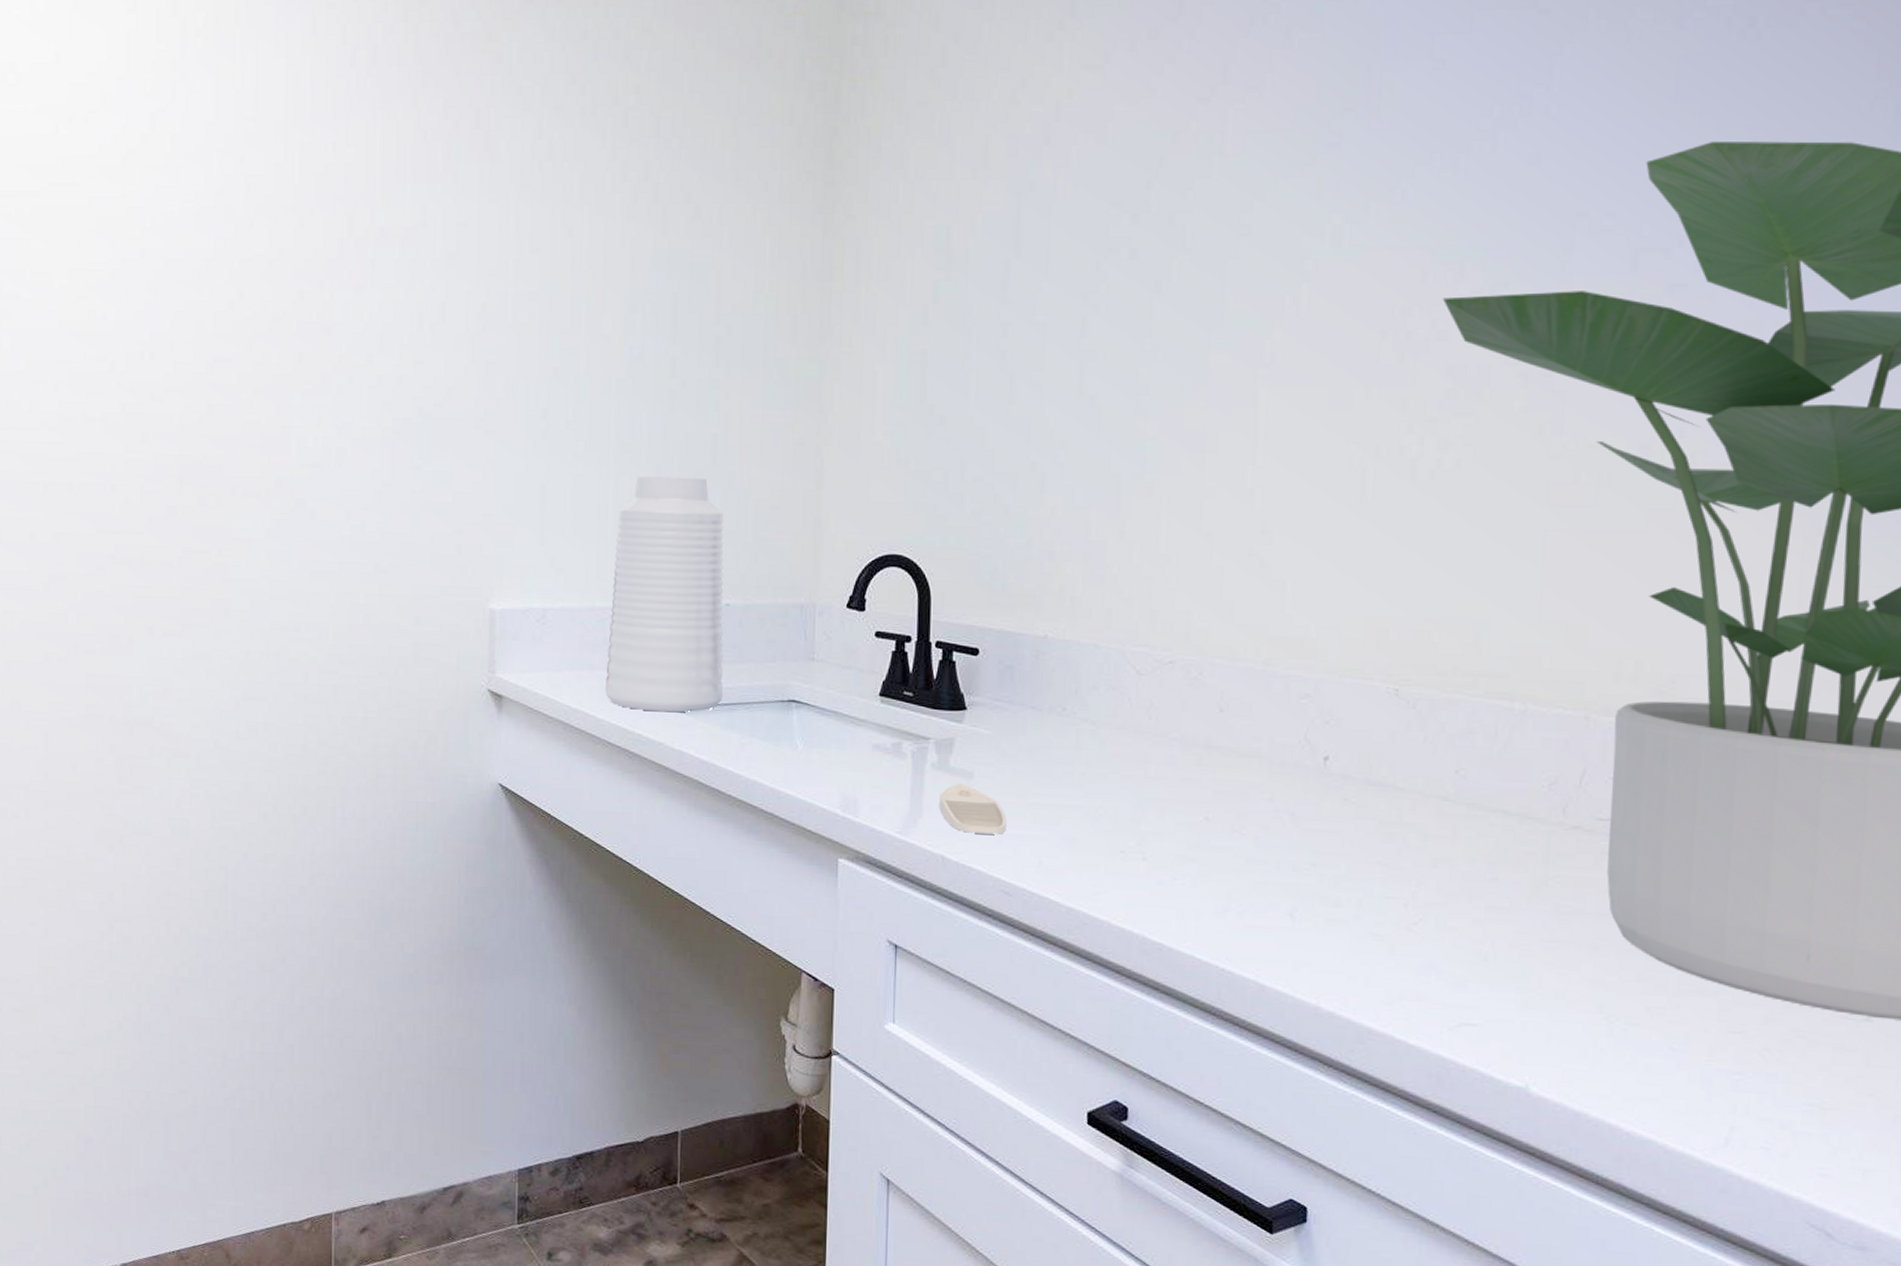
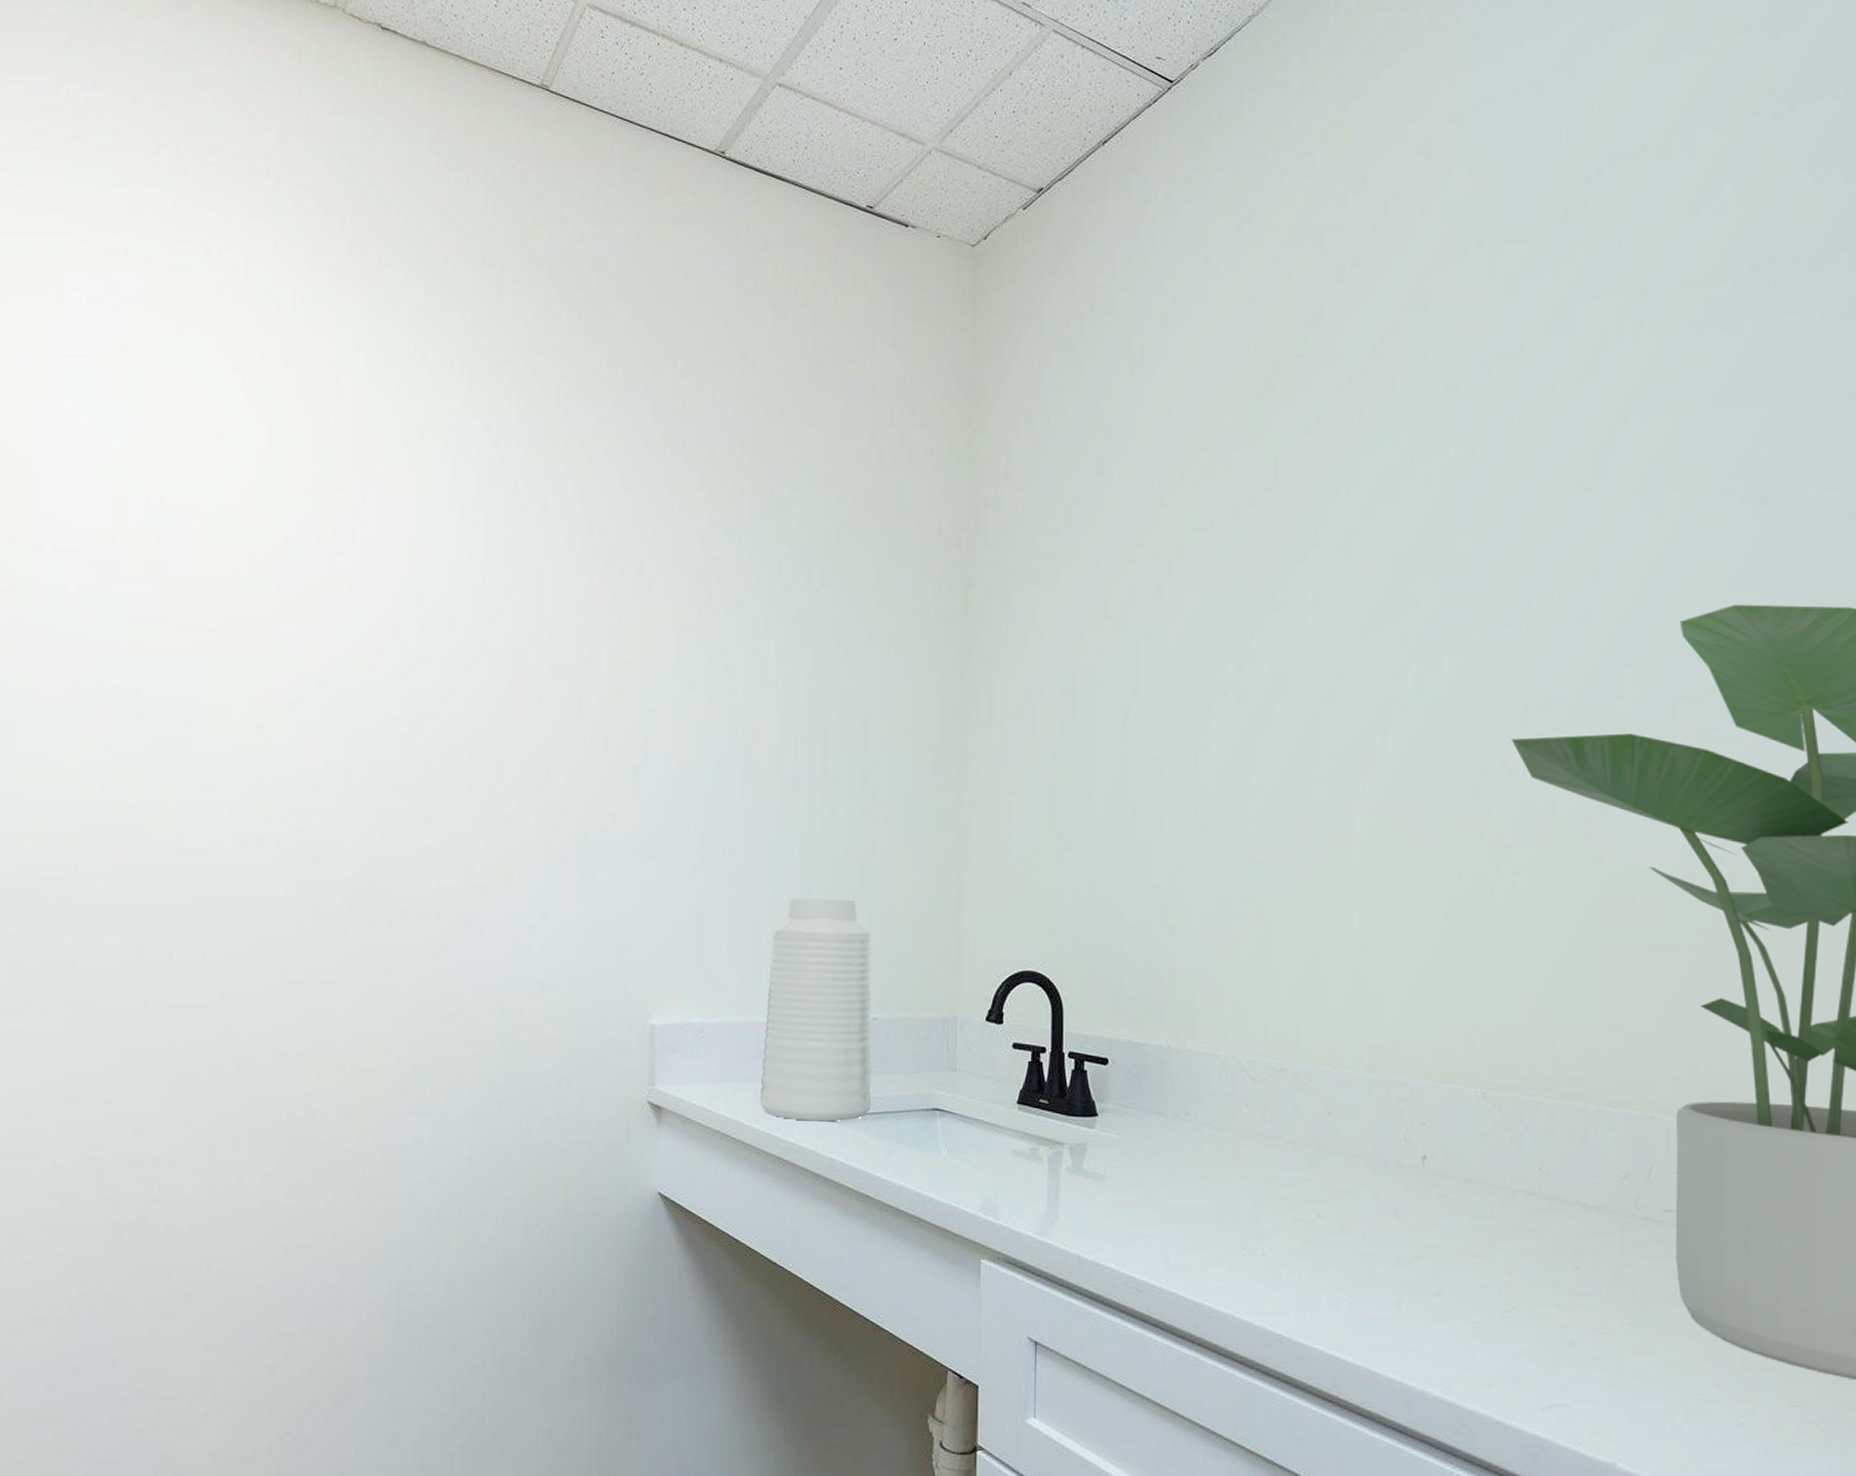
soap dish: present [939,782,1007,835] -> none [1074,1185,1136,1234]

